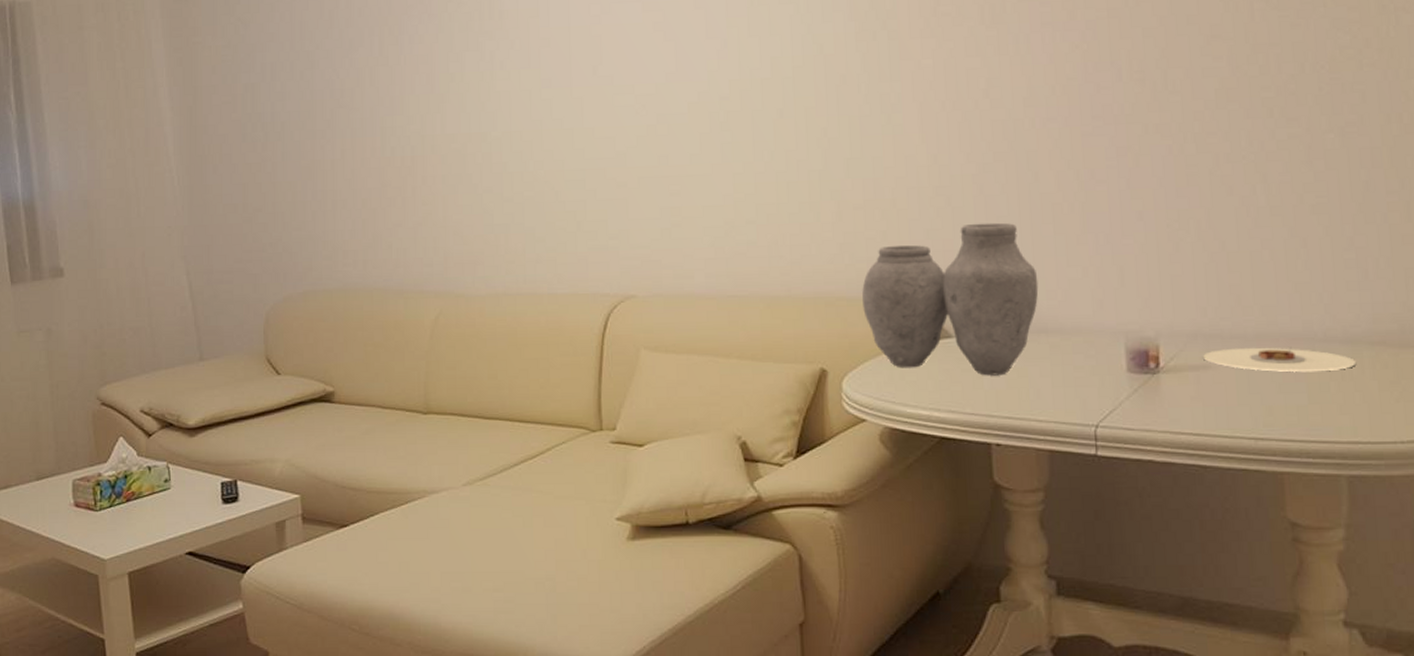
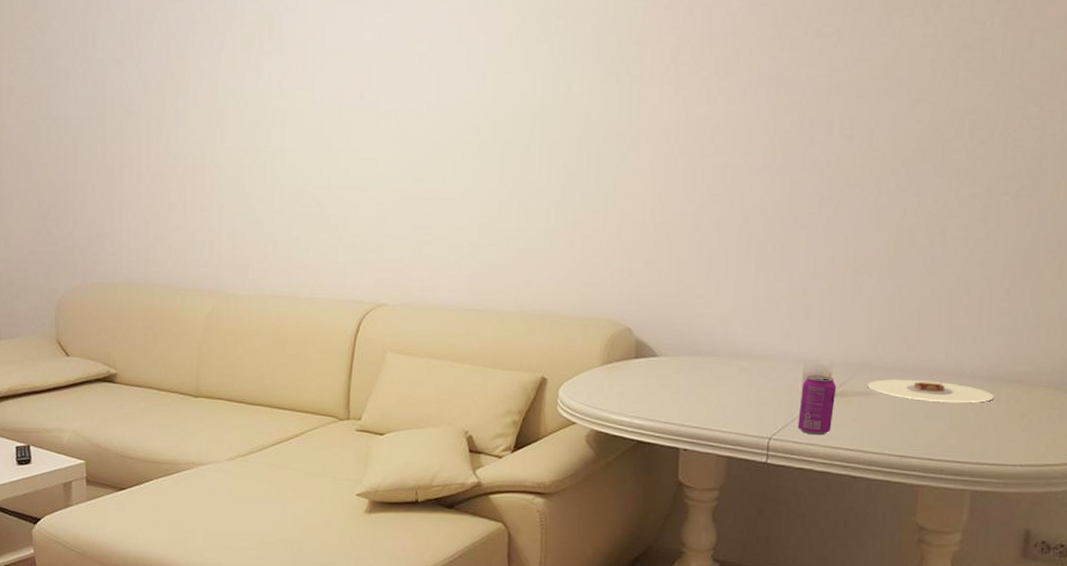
vase: present [862,222,1039,376] -> none [583,257,737,391]
beverage can: none [1126,348,1168,419] -> present [797,375,836,435]

